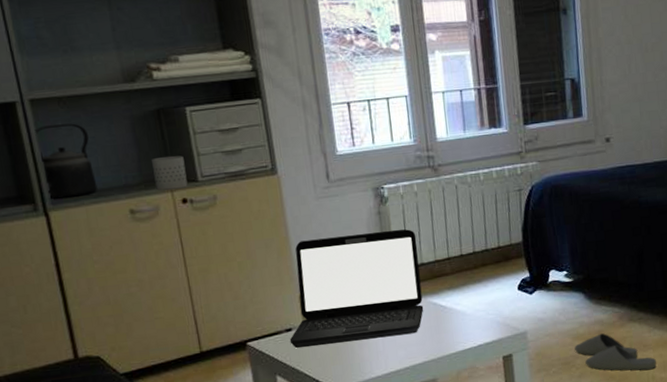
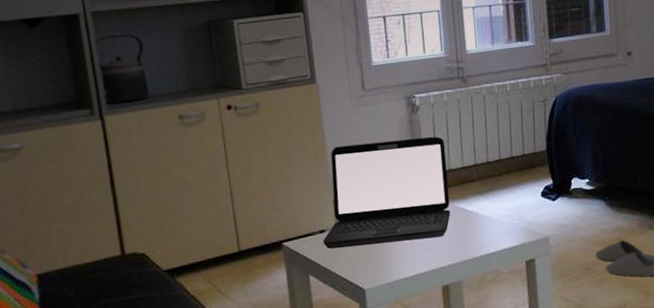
mug: present [150,155,188,191] -> none [199,65,233,97]

